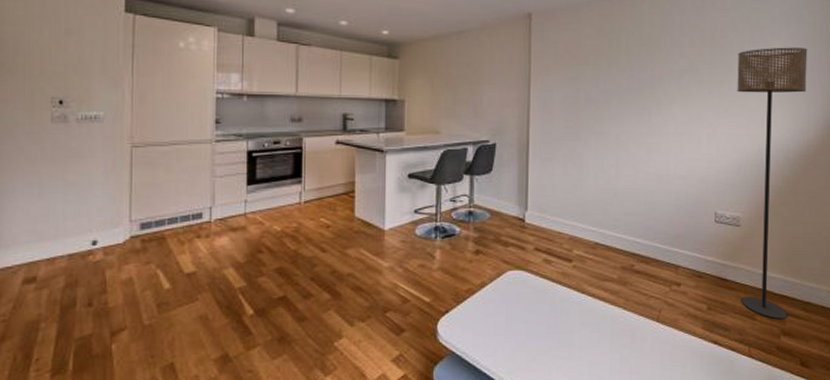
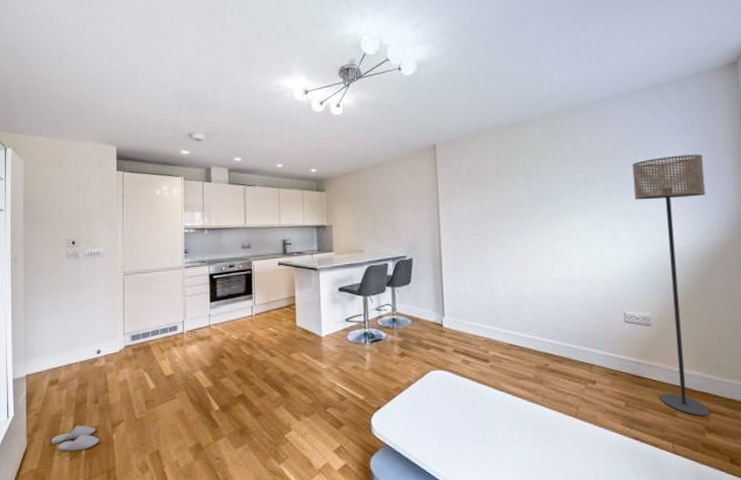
slippers: none [25,334,93,366] -> present [51,426,100,451]

